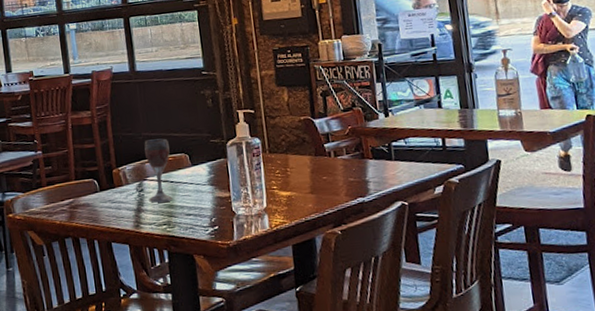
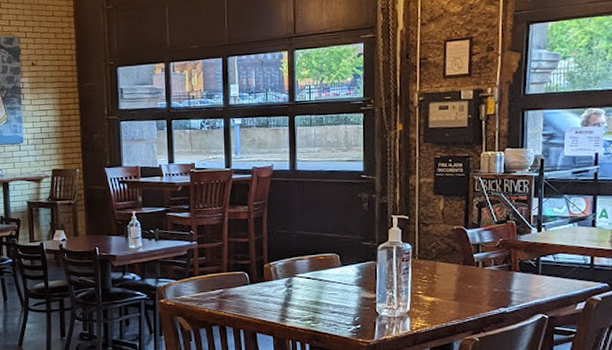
cup: present [144,138,174,203] -> none [296,237,321,299]

